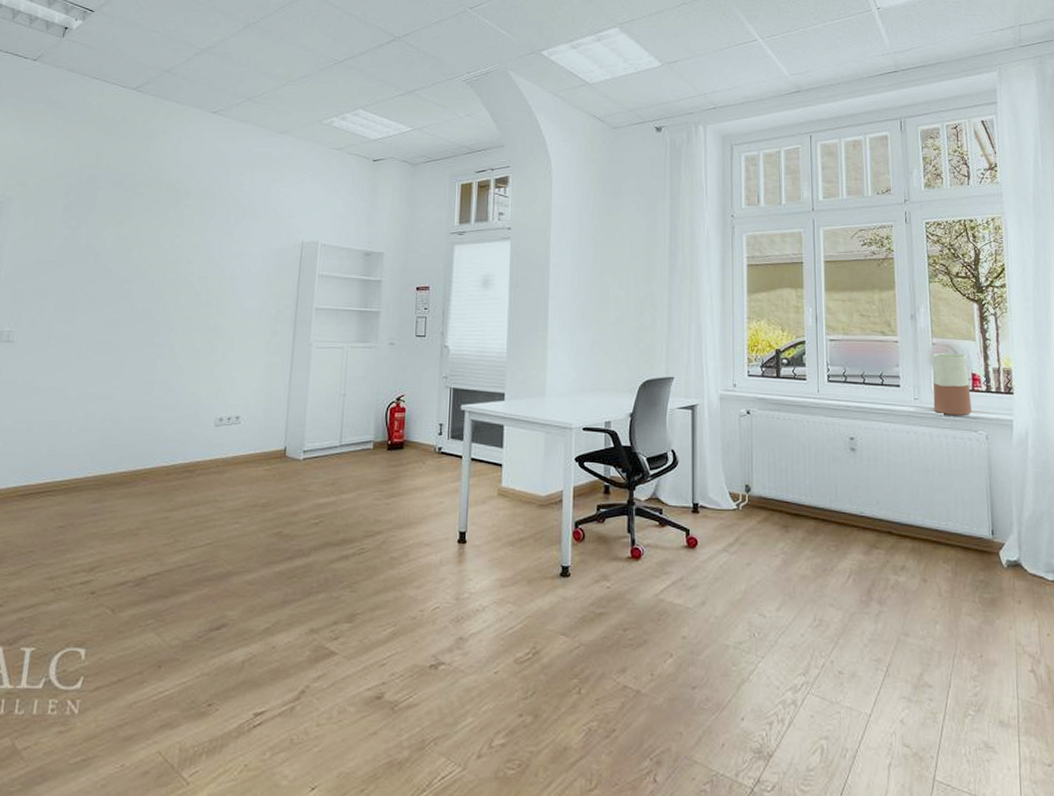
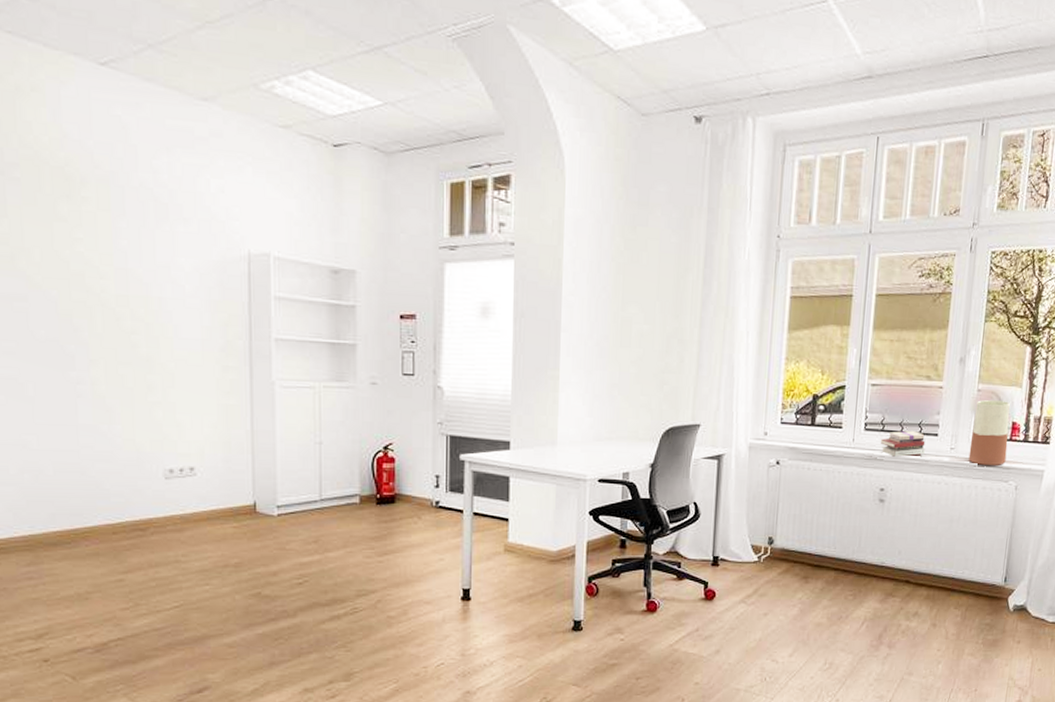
books: none [845,381,889,407] -> present [881,430,926,457]

